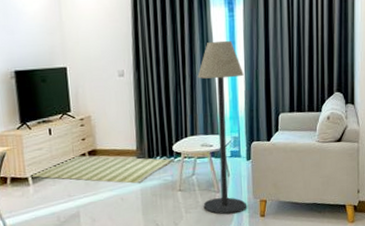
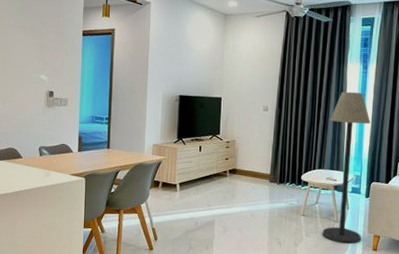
rug: present [30,155,174,184] -> none [178,171,301,204]

